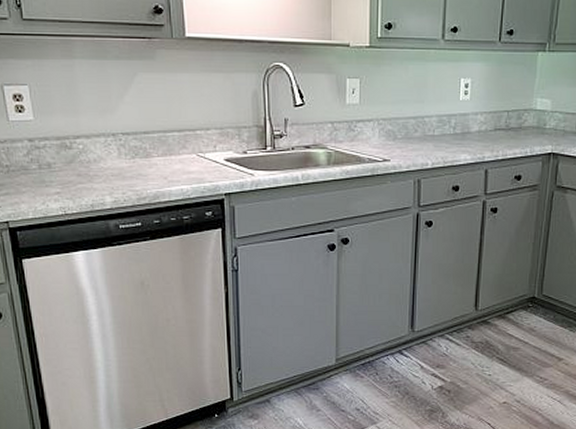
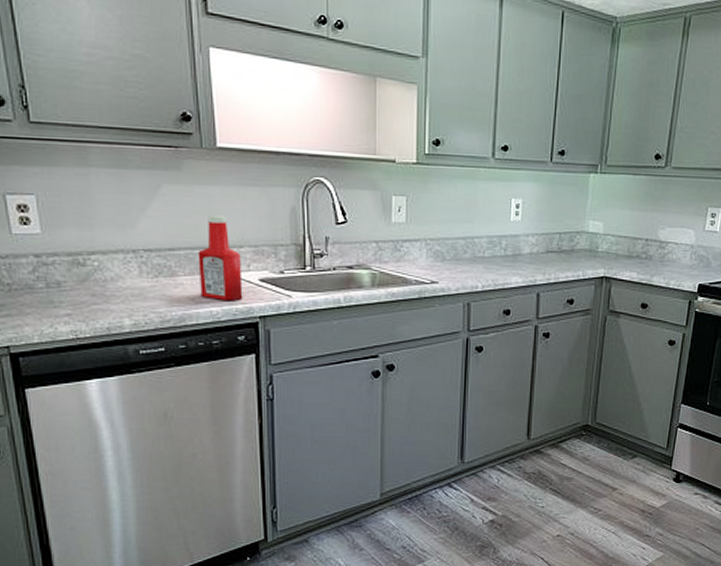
ketchup bottle: none [169,101,210,180] -> present [198,215,243,301]

